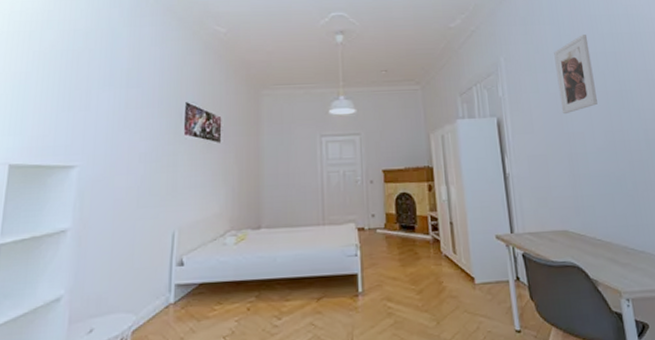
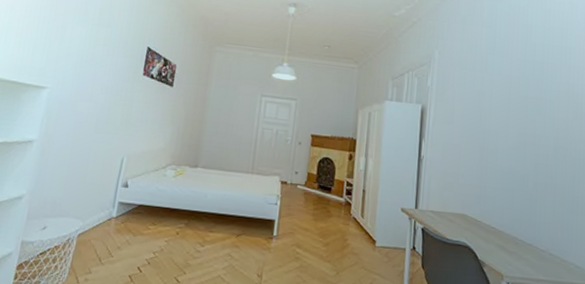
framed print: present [554,35,598,115] -> none [482,41,520,112]

